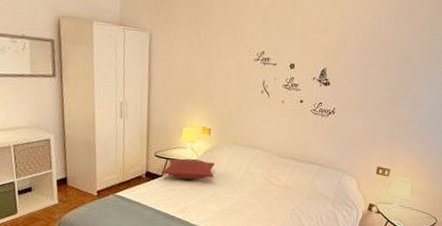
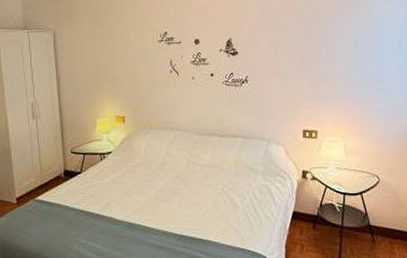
pillow: present [161,158,215,180] -> none [80,150,134,173]

